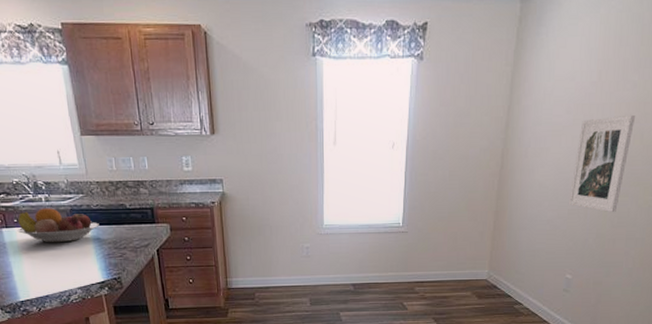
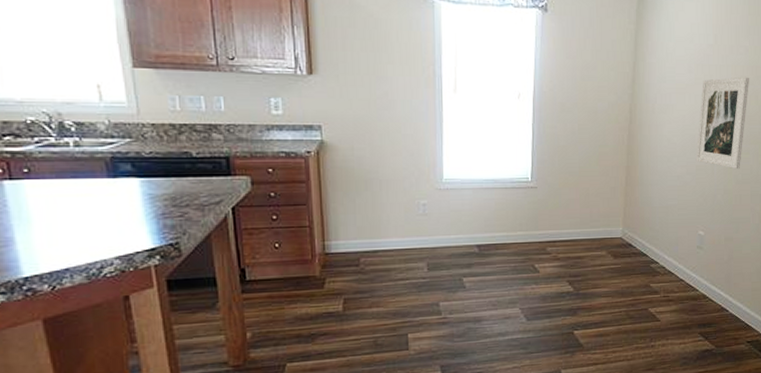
fruit bowl: present [17,208,99,243] -> none [27,155,152,200]

